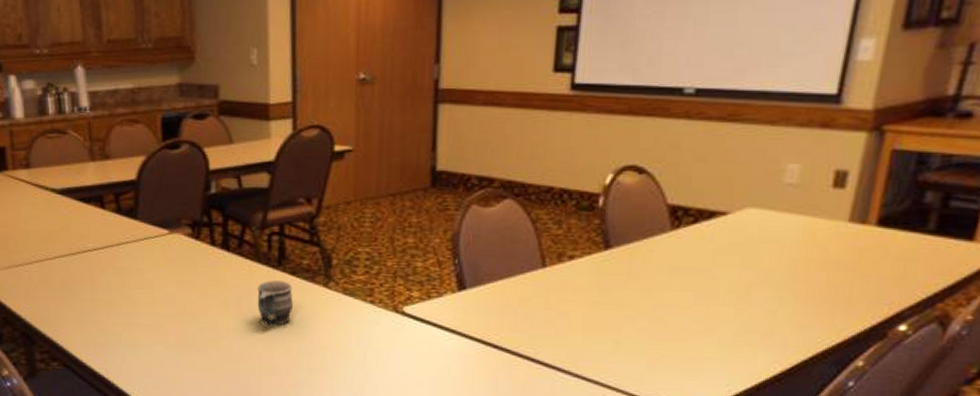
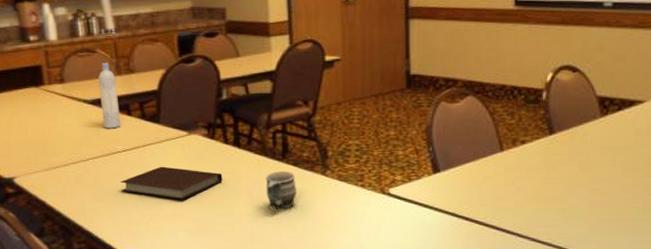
bottle: none [69,145,93,223] -> present [98,62,121,129]
notebook: none [90,269,207,309] -> present [121,166,222,200]

